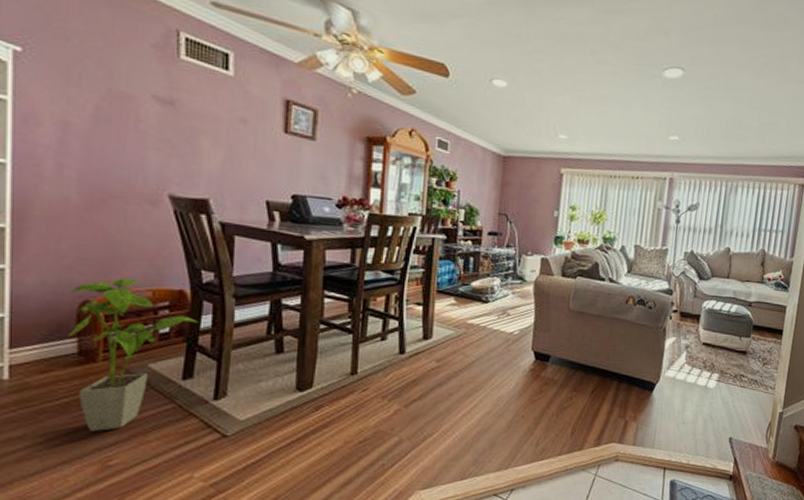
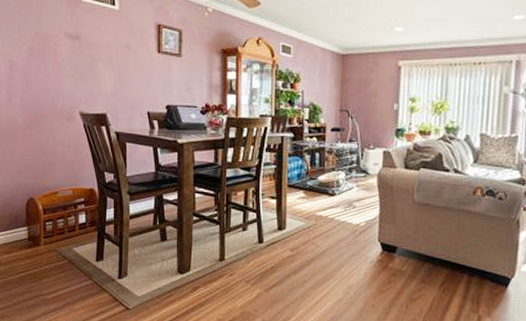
house plant: present [68,278,198,431] -> none [21,180,104,300]

